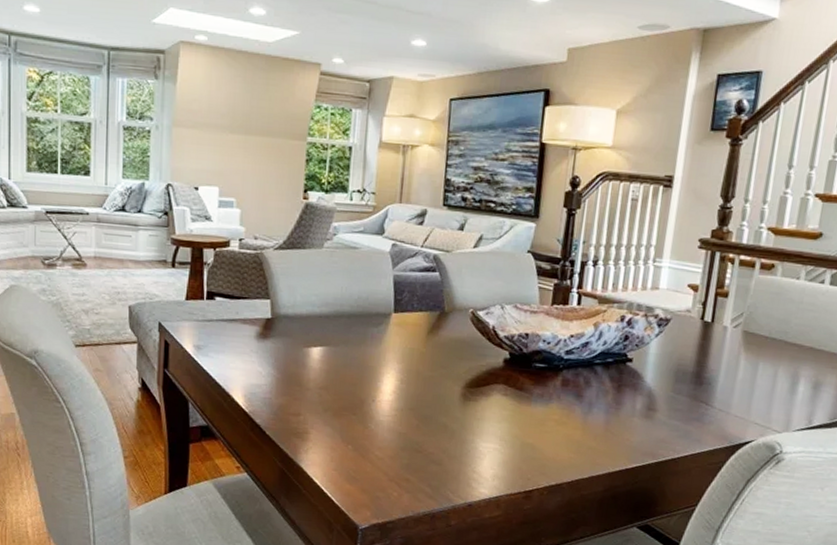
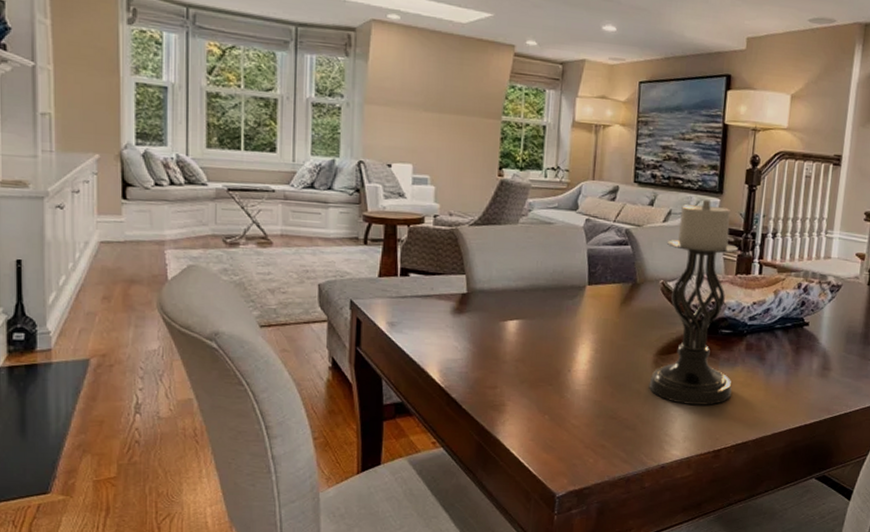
candle holder: none [456,224,555,443] -> present [648,199,738,406]

